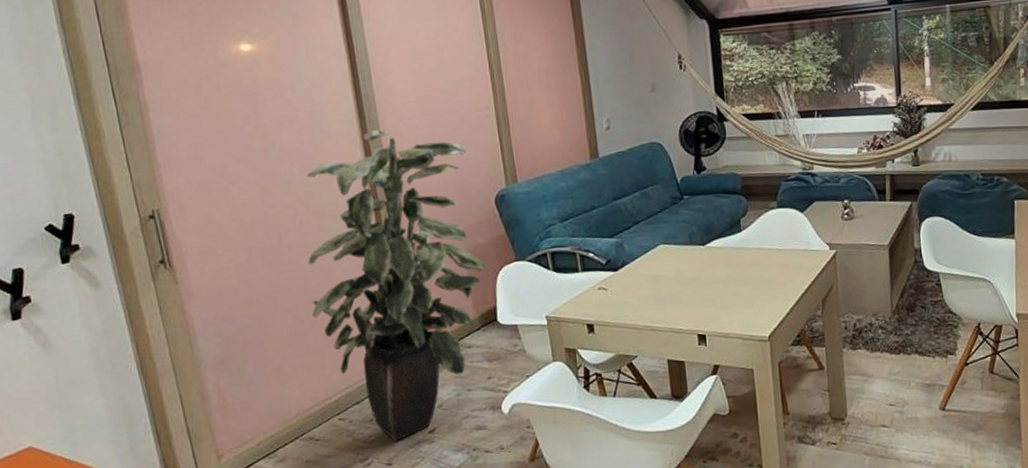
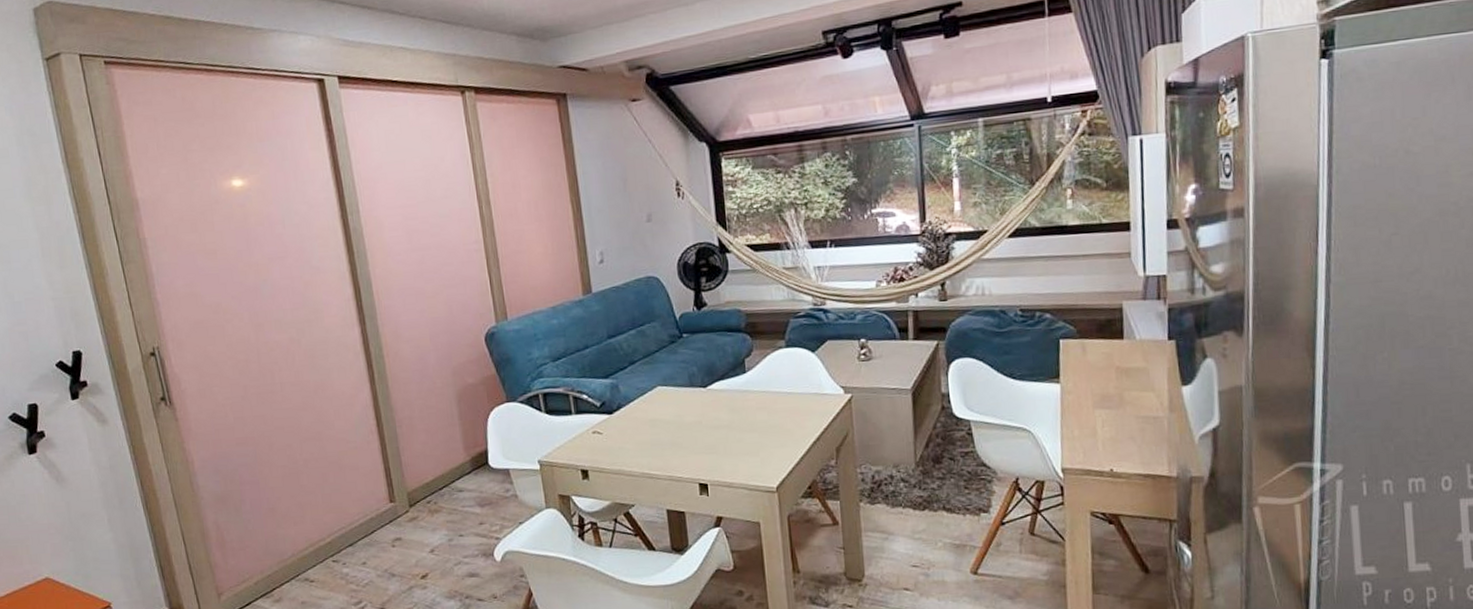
indoor plant: present [306,130,485,441] -> none [297,265,475,585]

